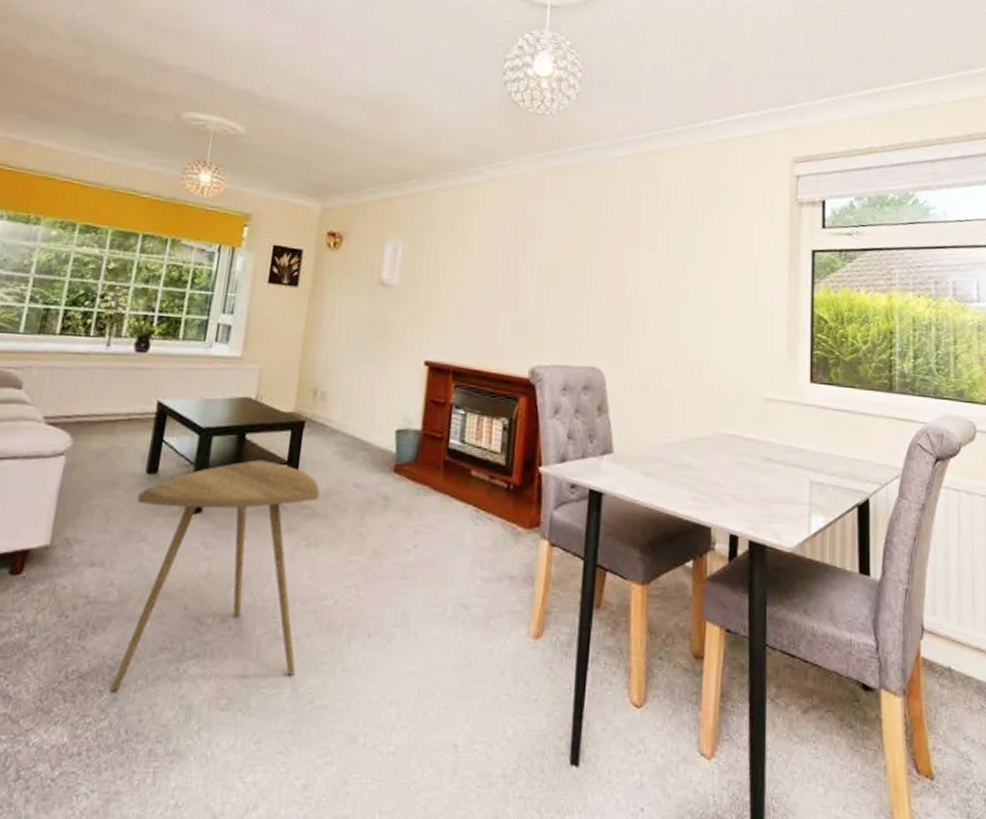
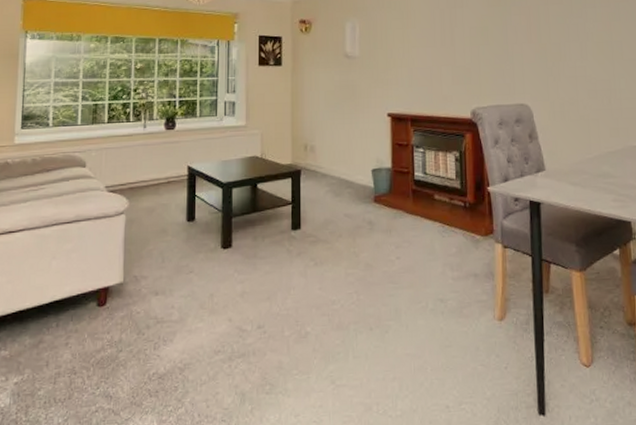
side table: present [110,460,320,692] -> none [183,203,320,387]

